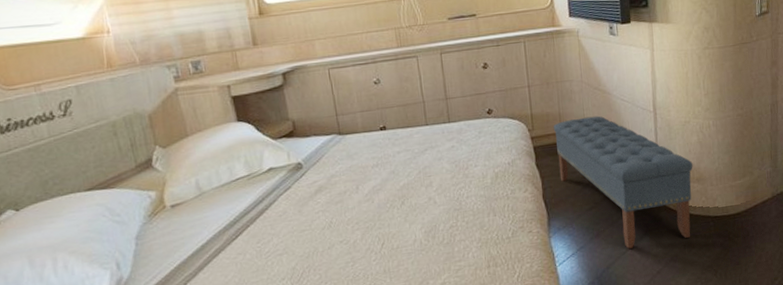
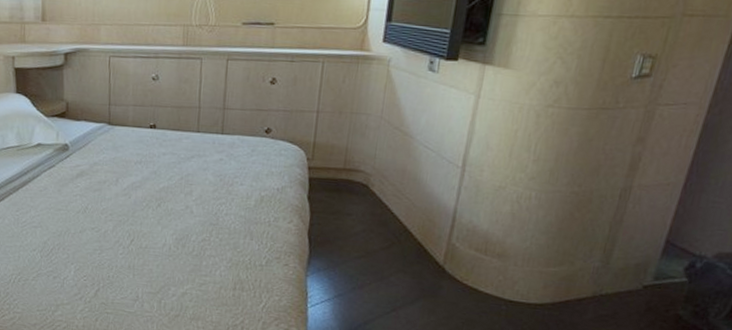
bench: present [553,116,693,249] -> none [331,156,498,316]

